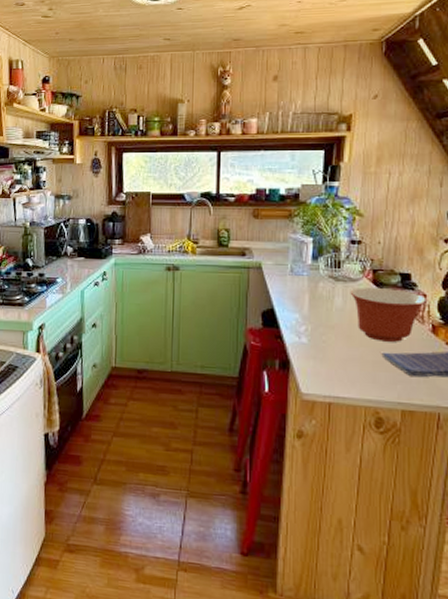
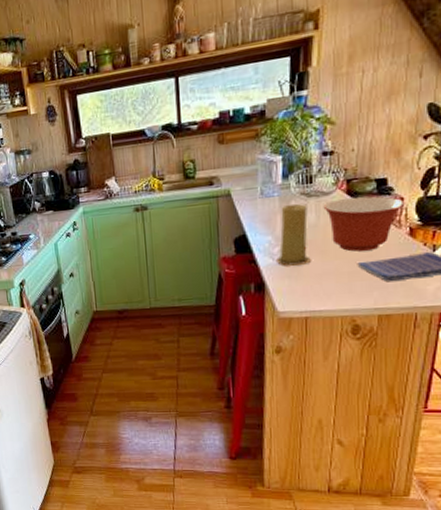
candle: none [301,285,336,347] -> present [275,204,311,266]

